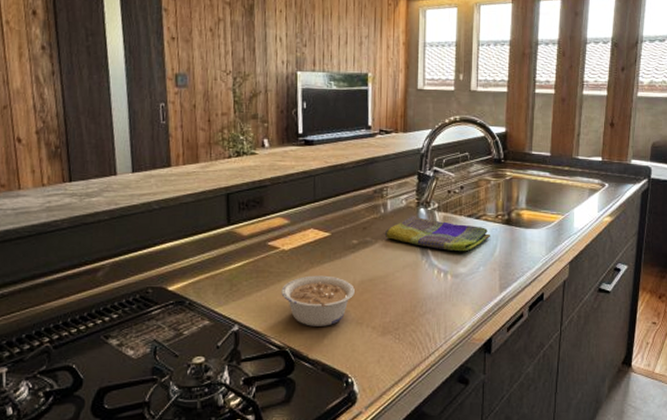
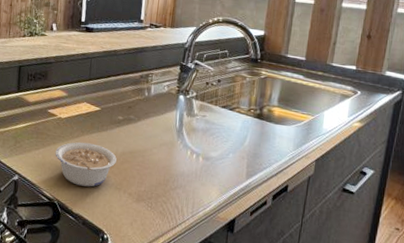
dish towel: present [384,216,491,252] -> none [146,101,243,138]

